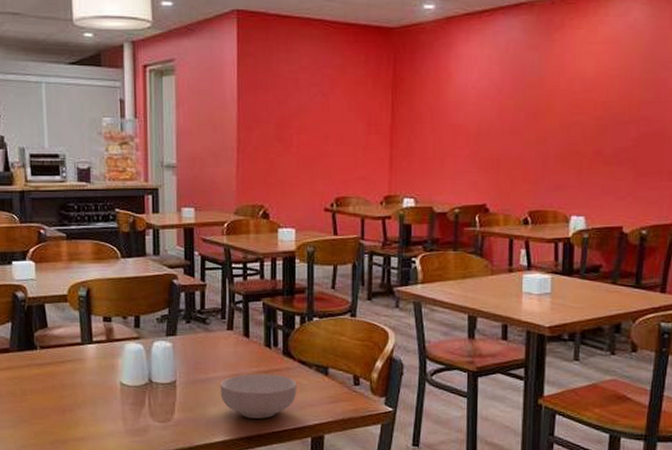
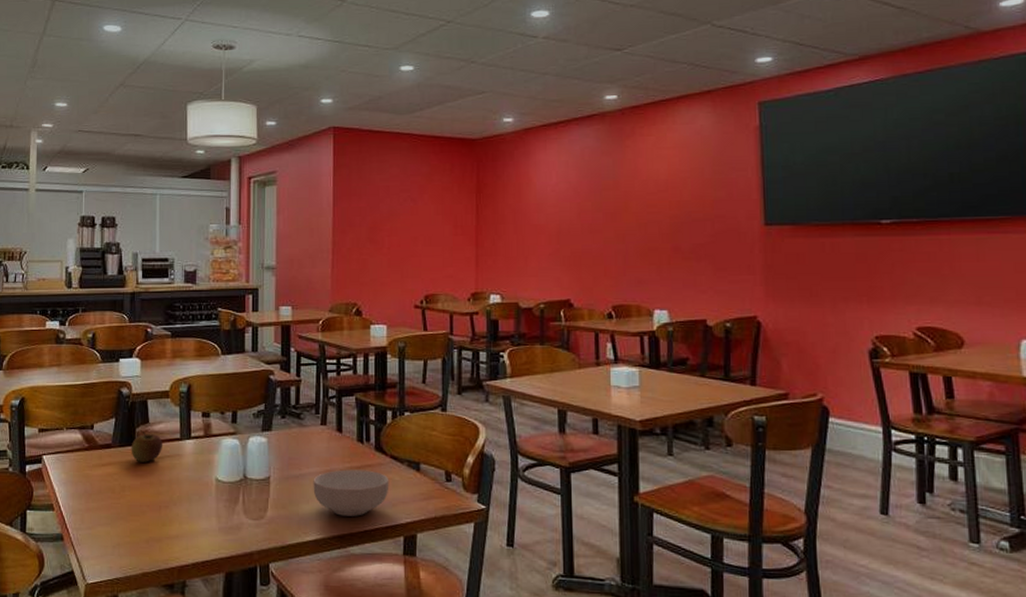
apple: none [30,336,64,367] -> present [131,431,163,462]

